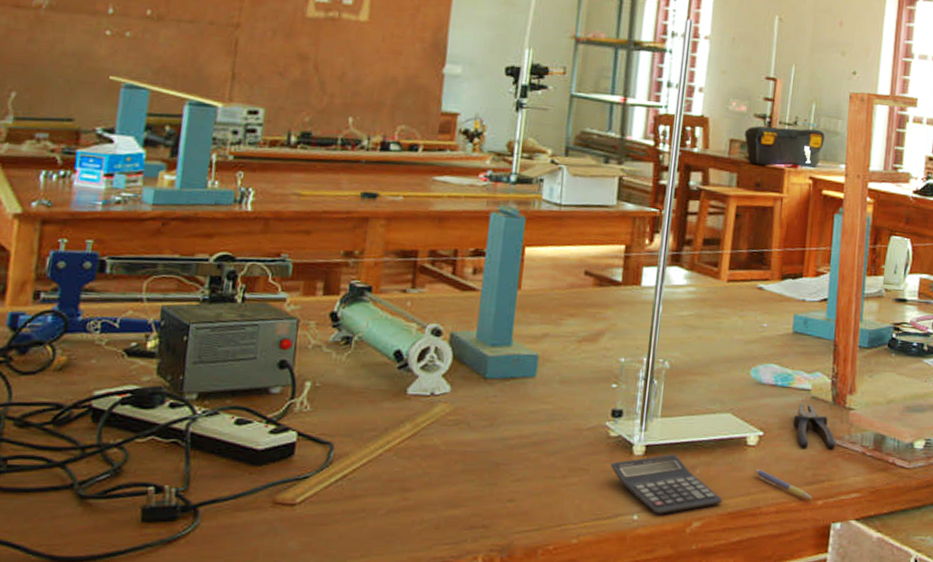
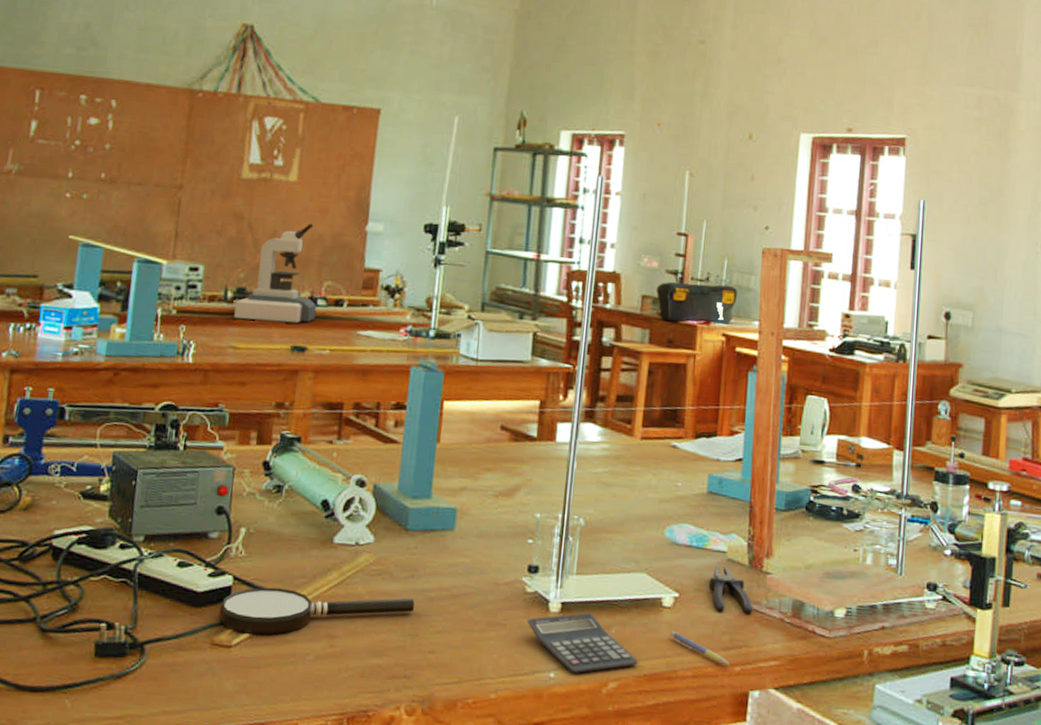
magnifying glass: none [281,442,493,492] -> present [218,587,415,636]
microscope: none [296,64,390,170] -> present [232,223,317,324]

